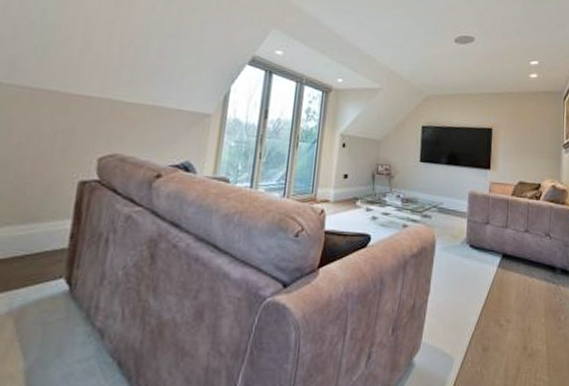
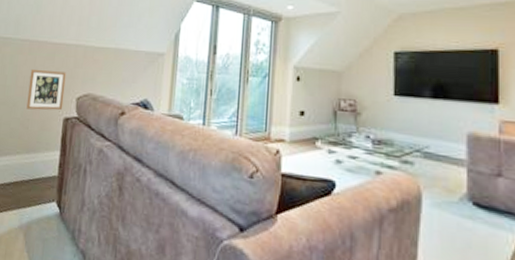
picture frame: none [23,123,85,173] -> present [26,70,67,111]

